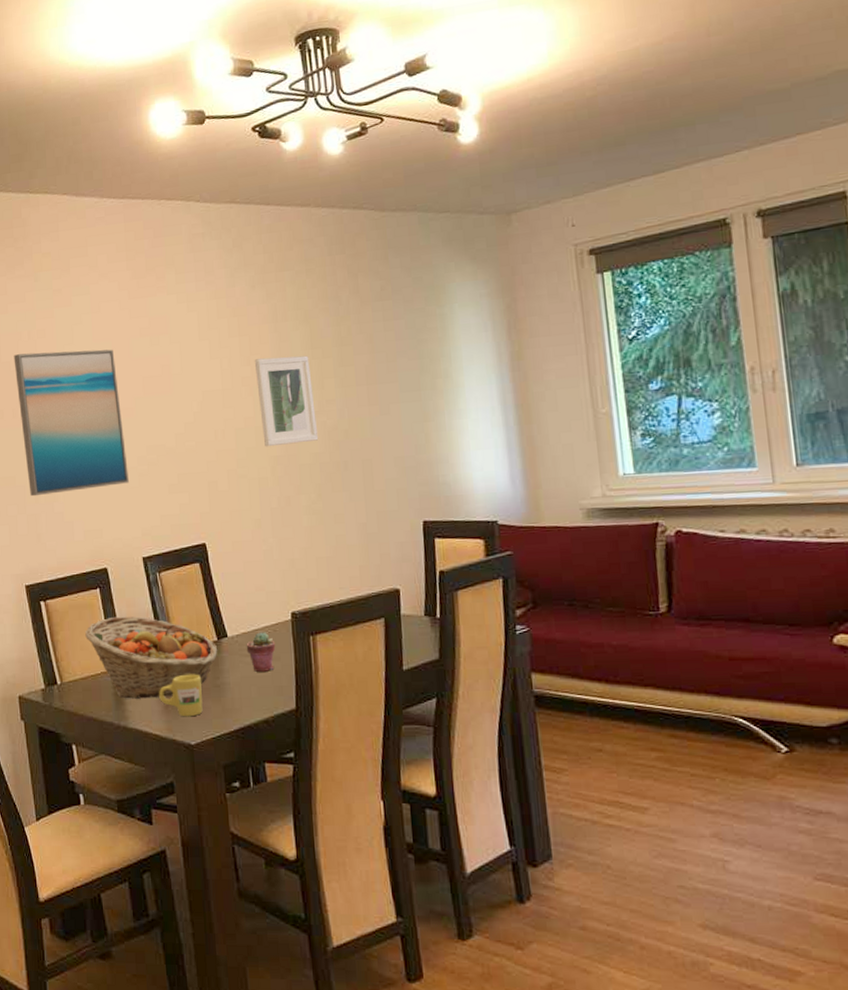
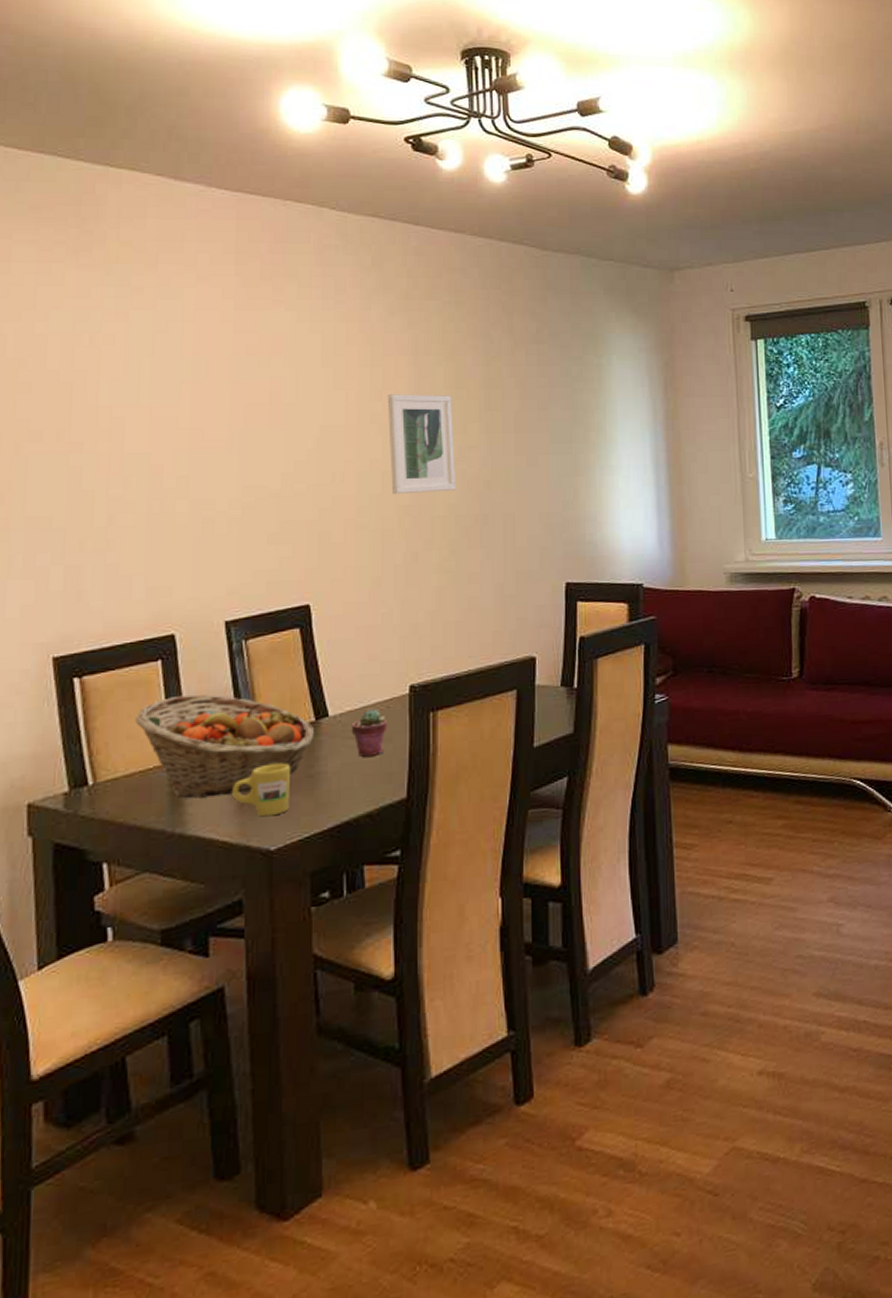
wall art: present [13,349,129,497] -> none [65,362,215,543]

